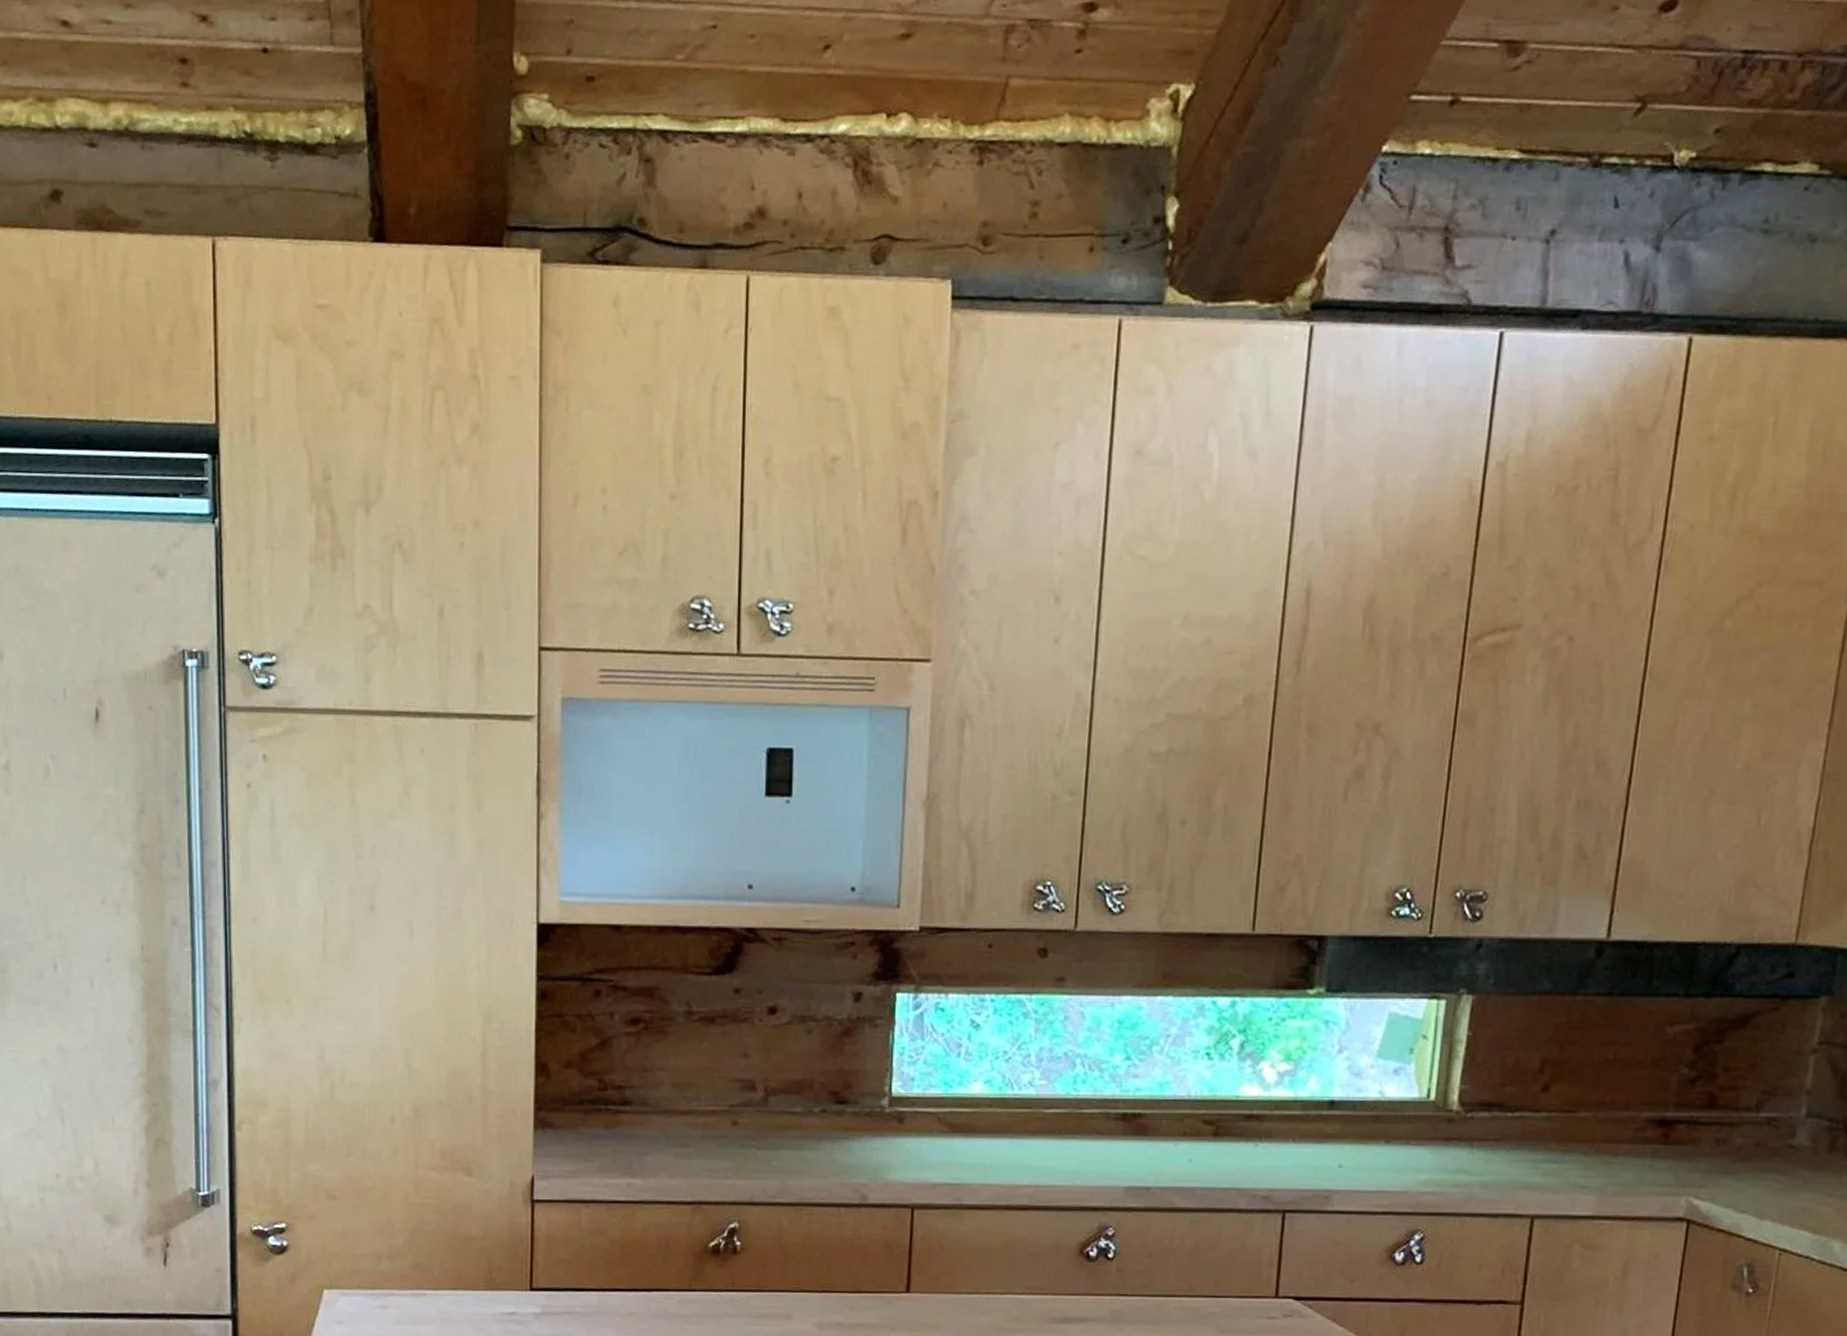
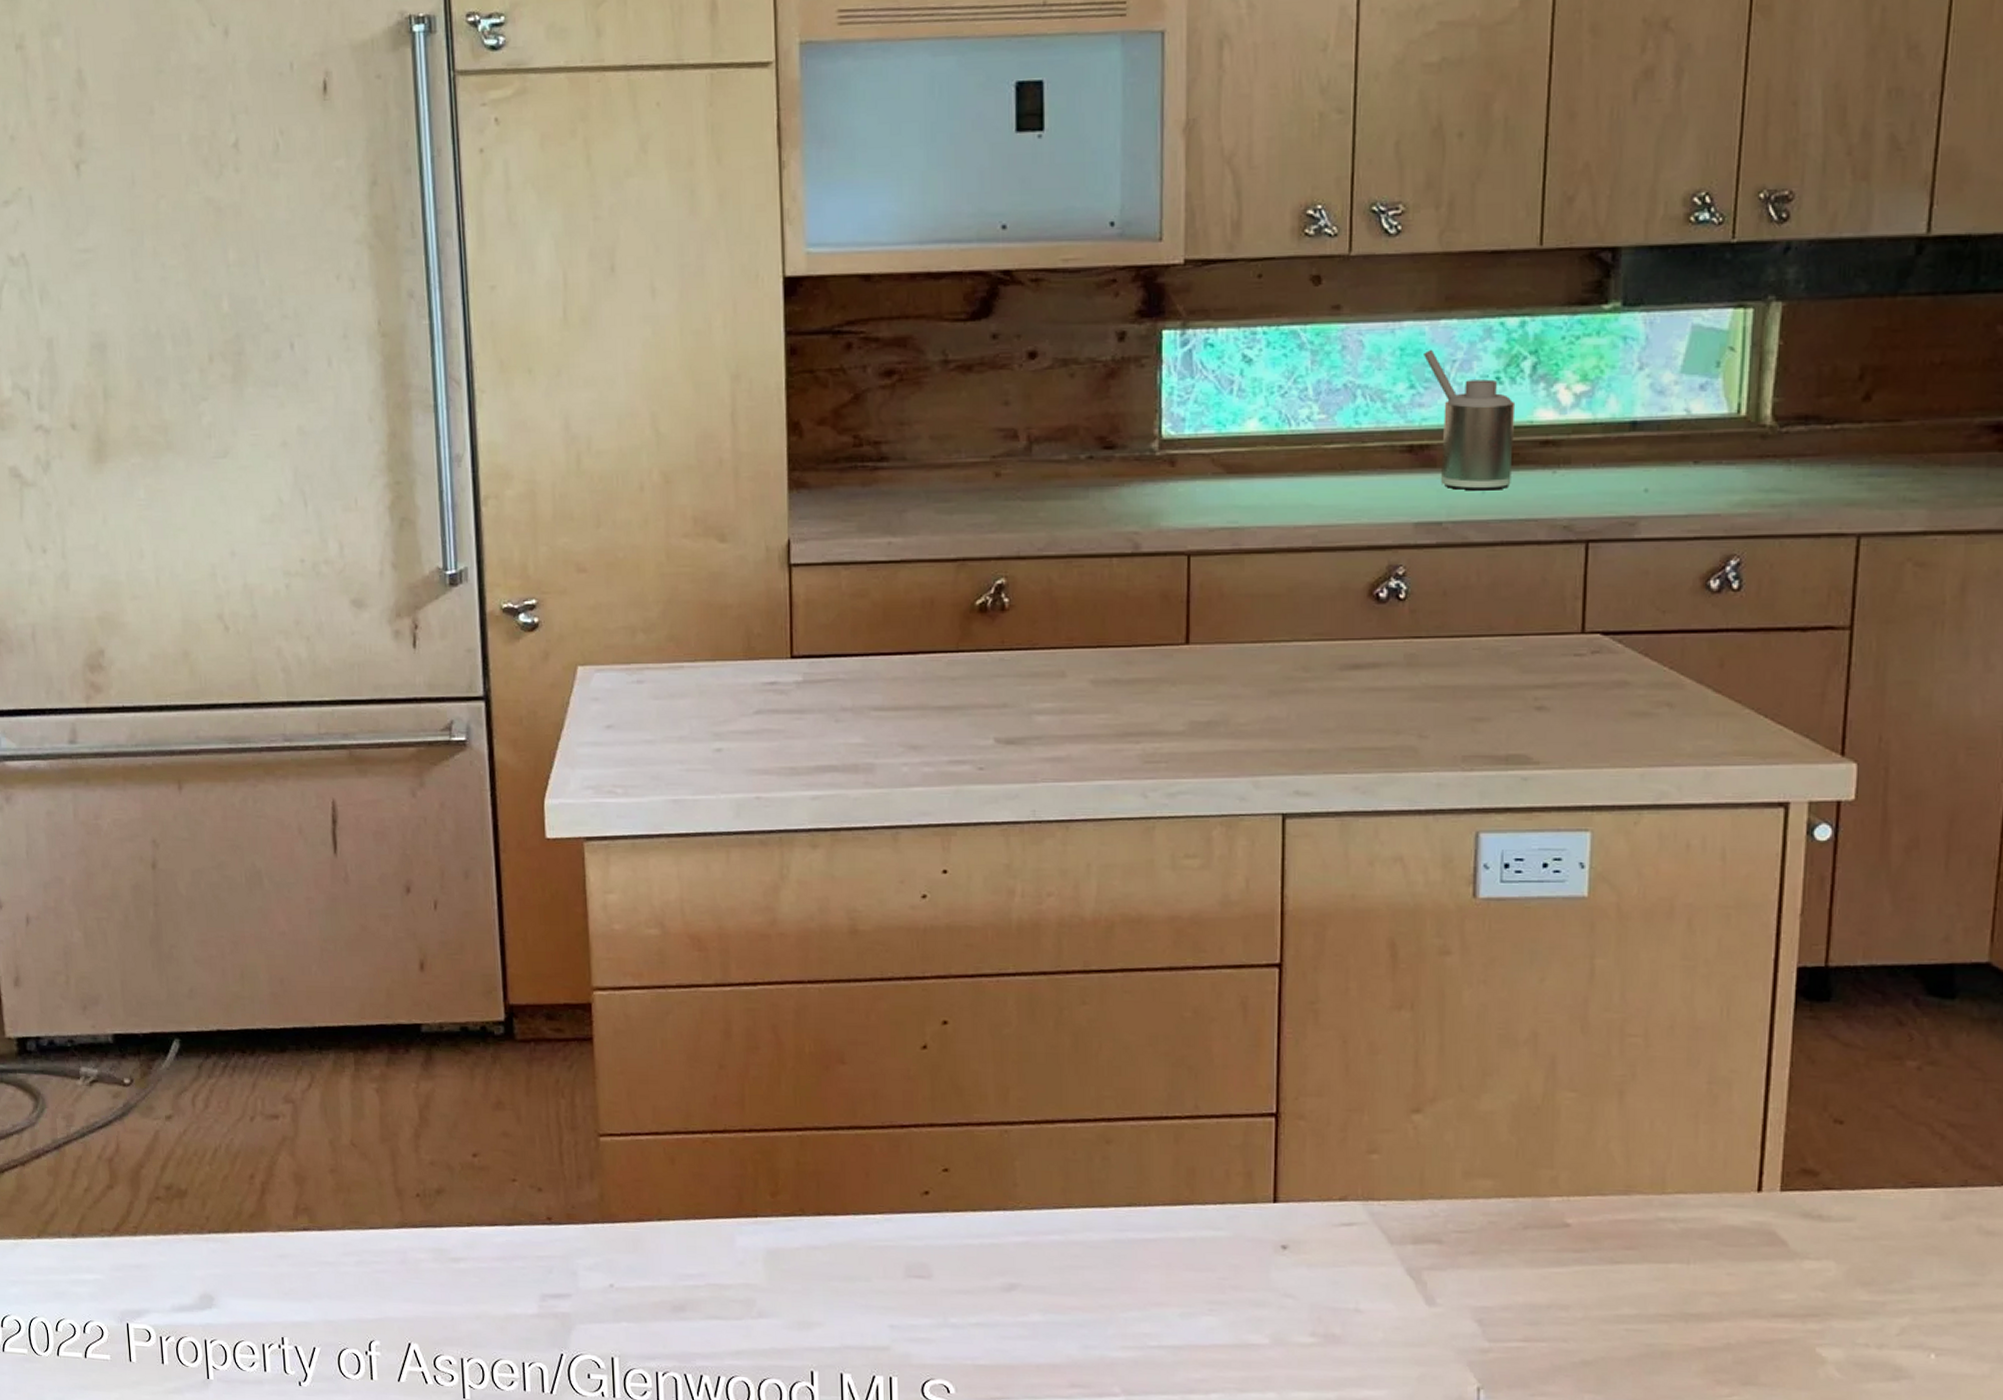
soap dispenser: none [1140,1023,1224,1160] -> present [1424,349,1516,491]

